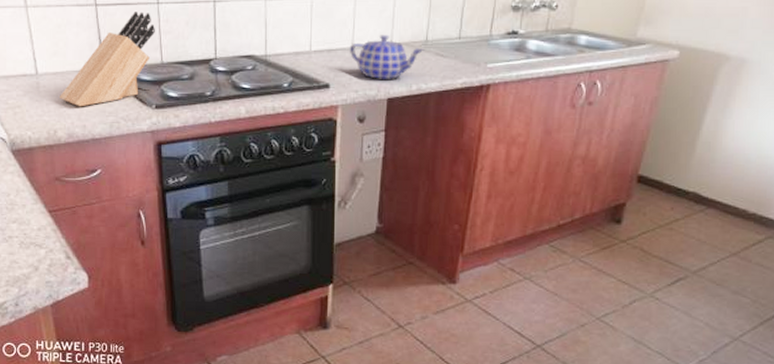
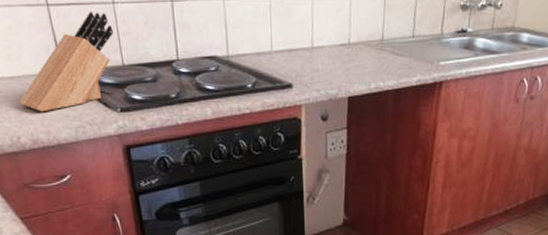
teapot: present [350,34,424,81] -> none [310,34,381,80]

